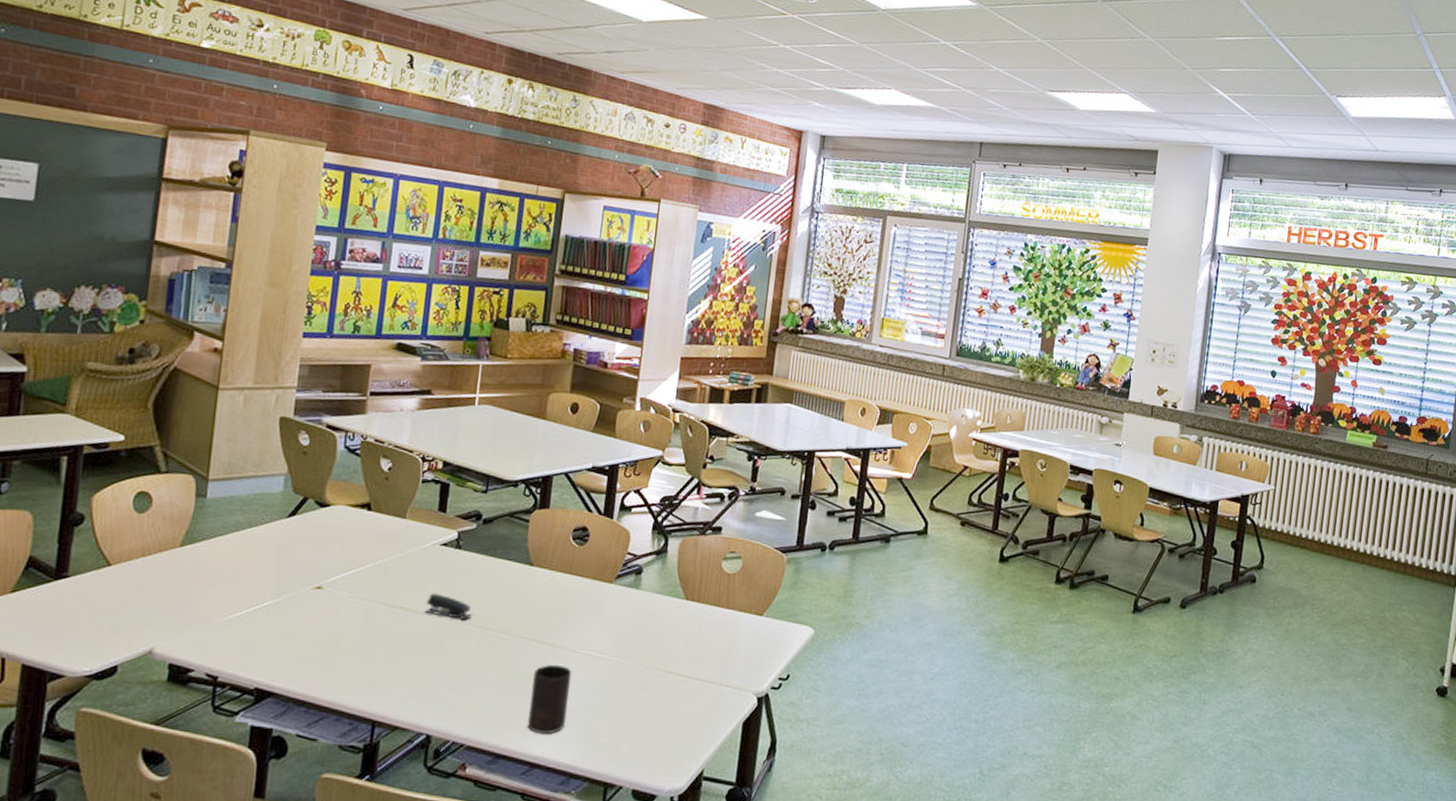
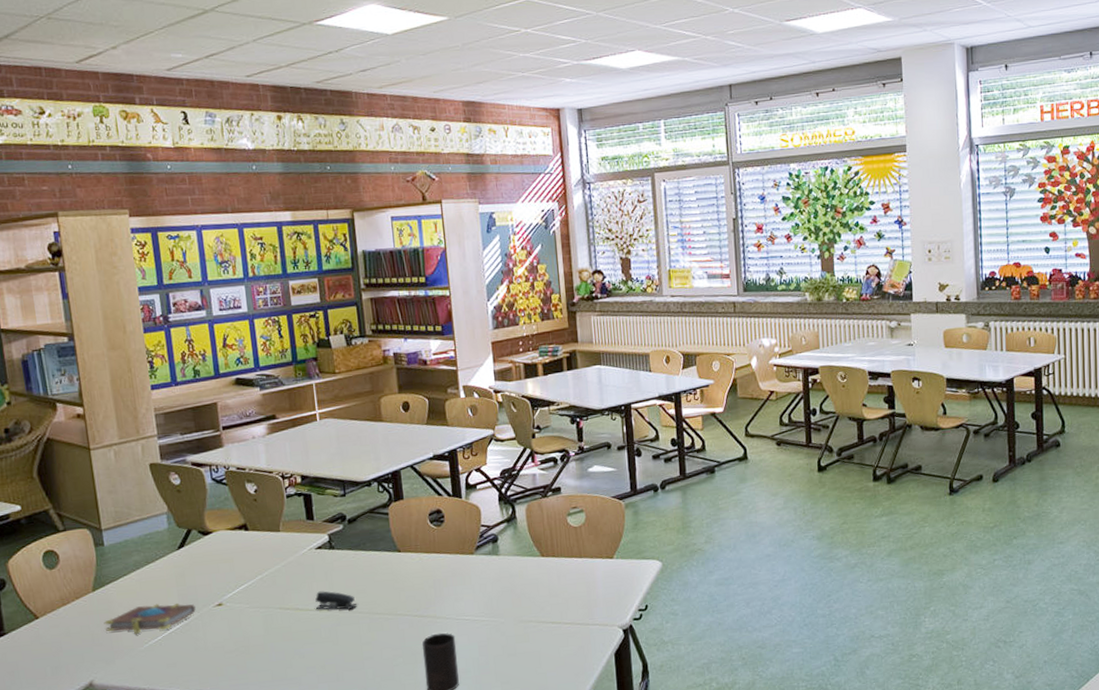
book: none [183,573,291,605] -> present [103,602,196,634]

